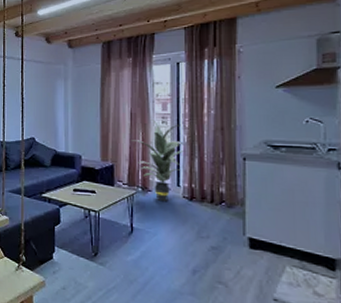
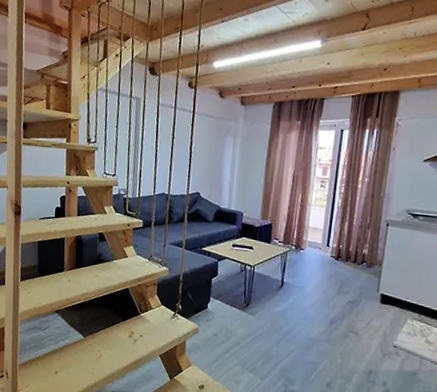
indoor plant: present [131,120,187,202] -> none [290,183,342,260]

